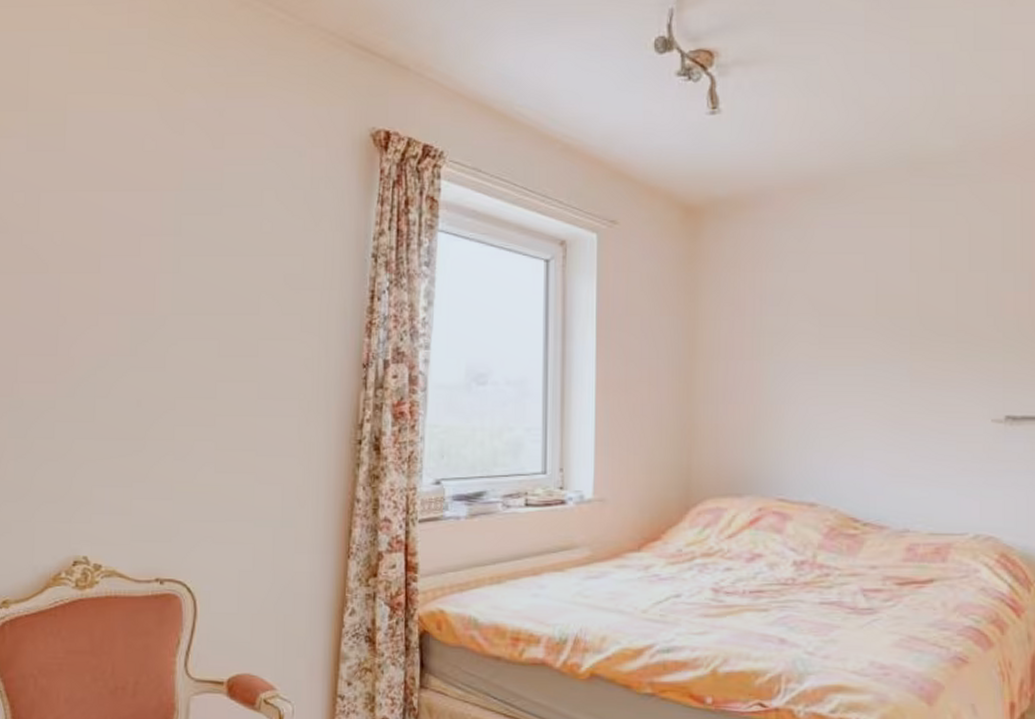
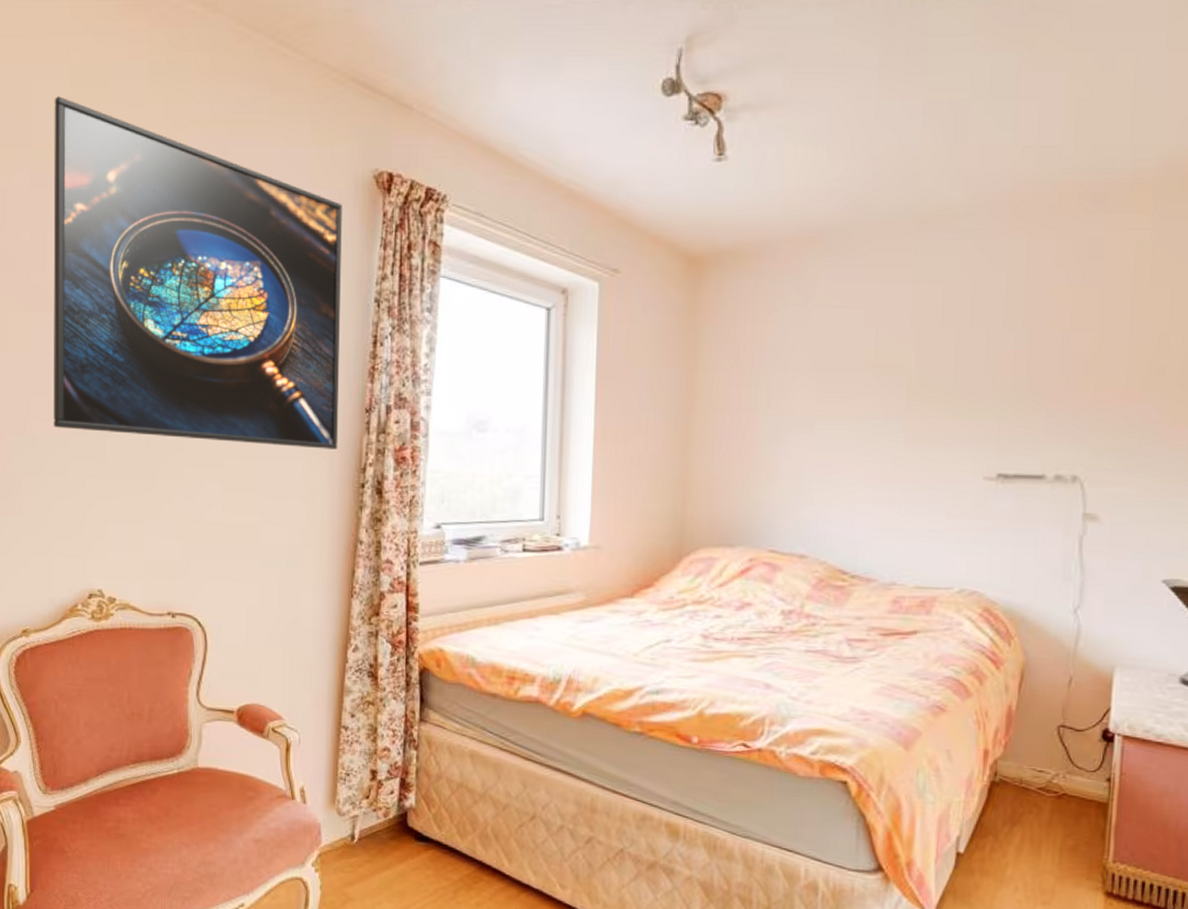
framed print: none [42,63,339,406] -> present [53,96,342,449]

